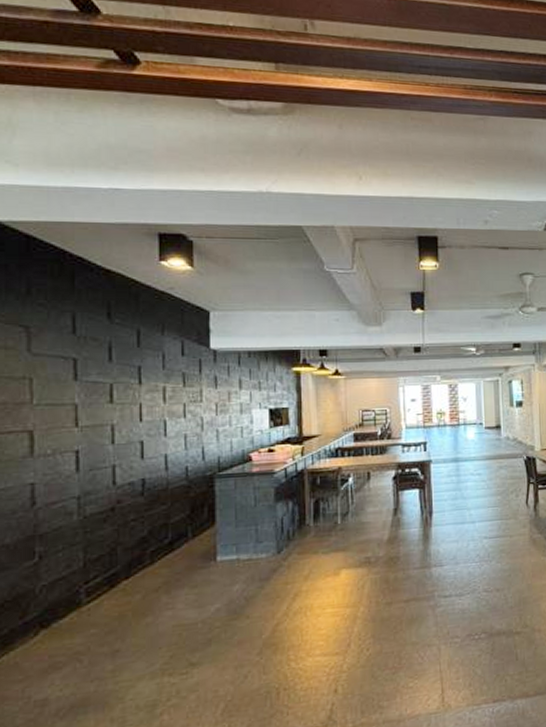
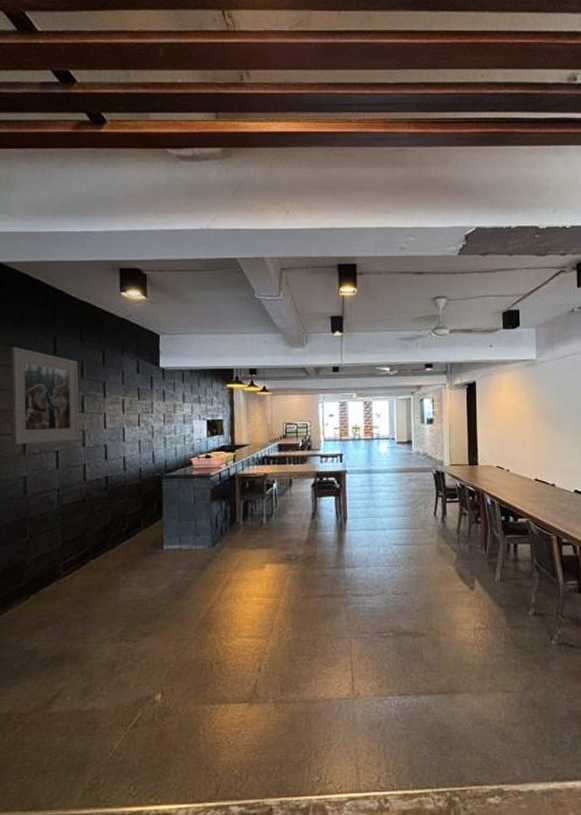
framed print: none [12,325,106,445] -> present [10,347,79,445]

